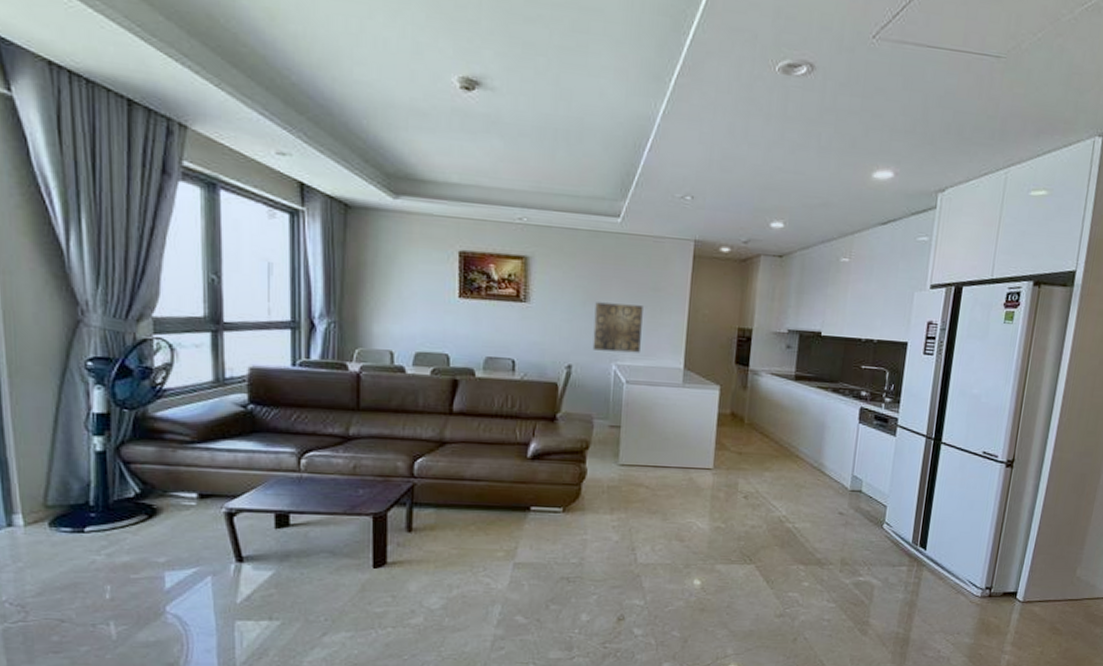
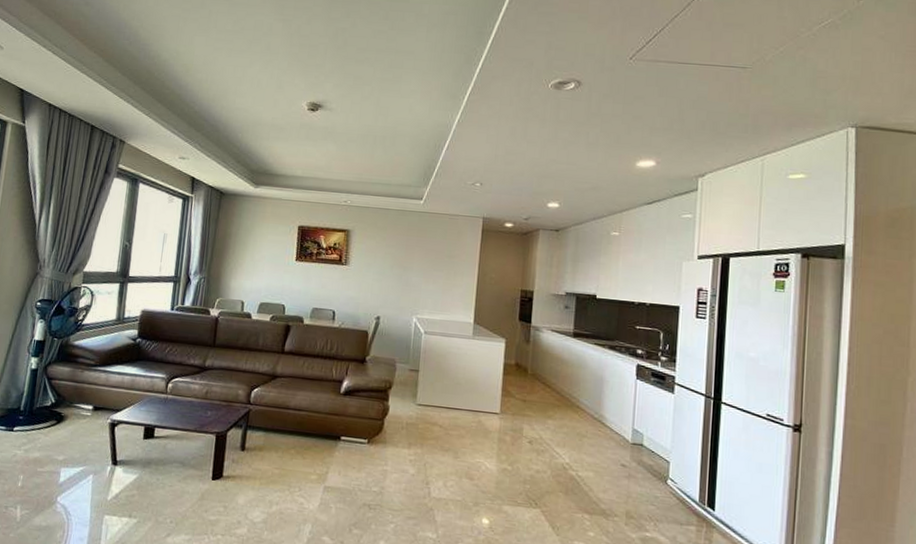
wall art: present [592,302,643,353] -> none [397,266,440,309]

